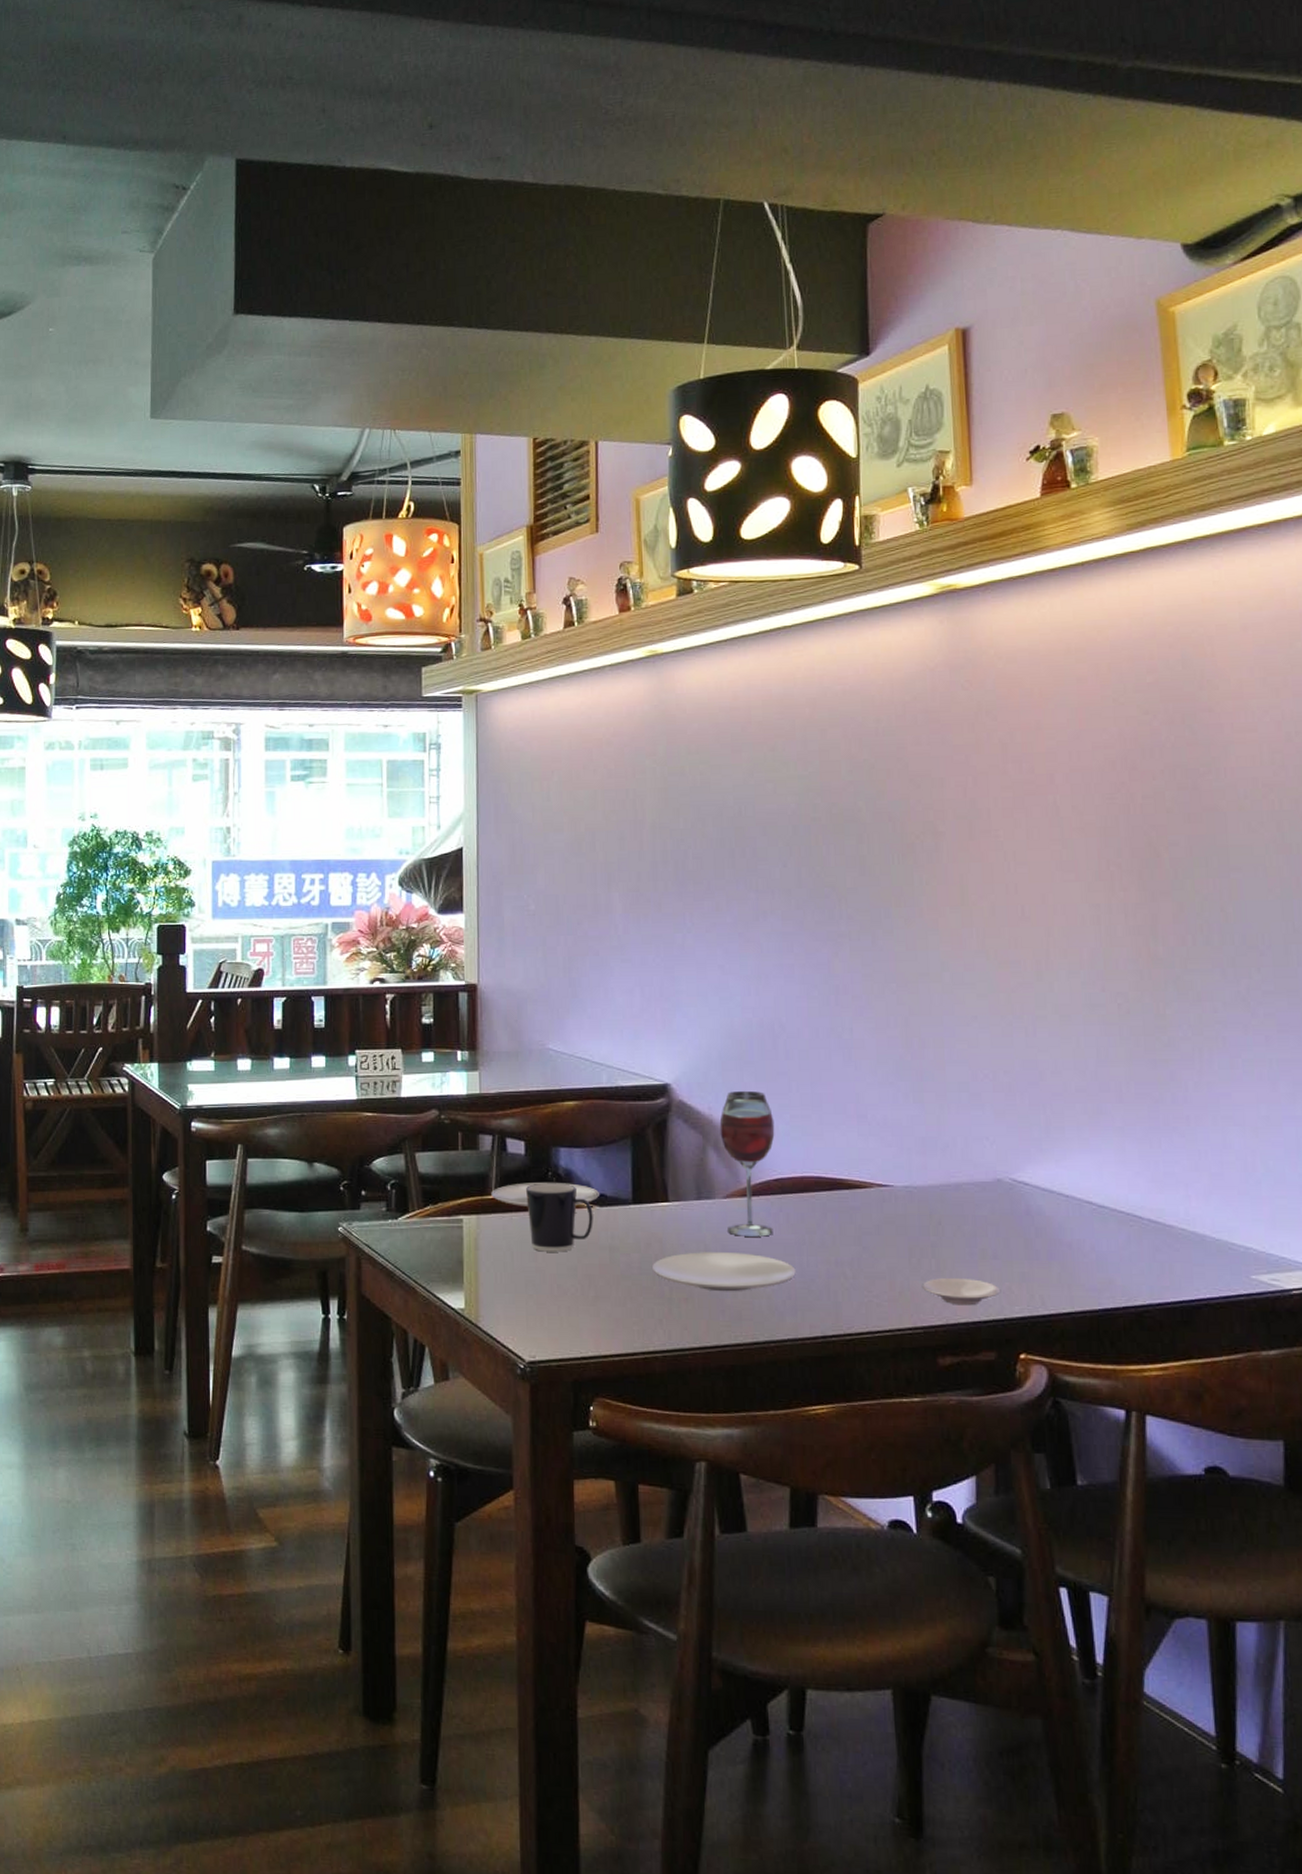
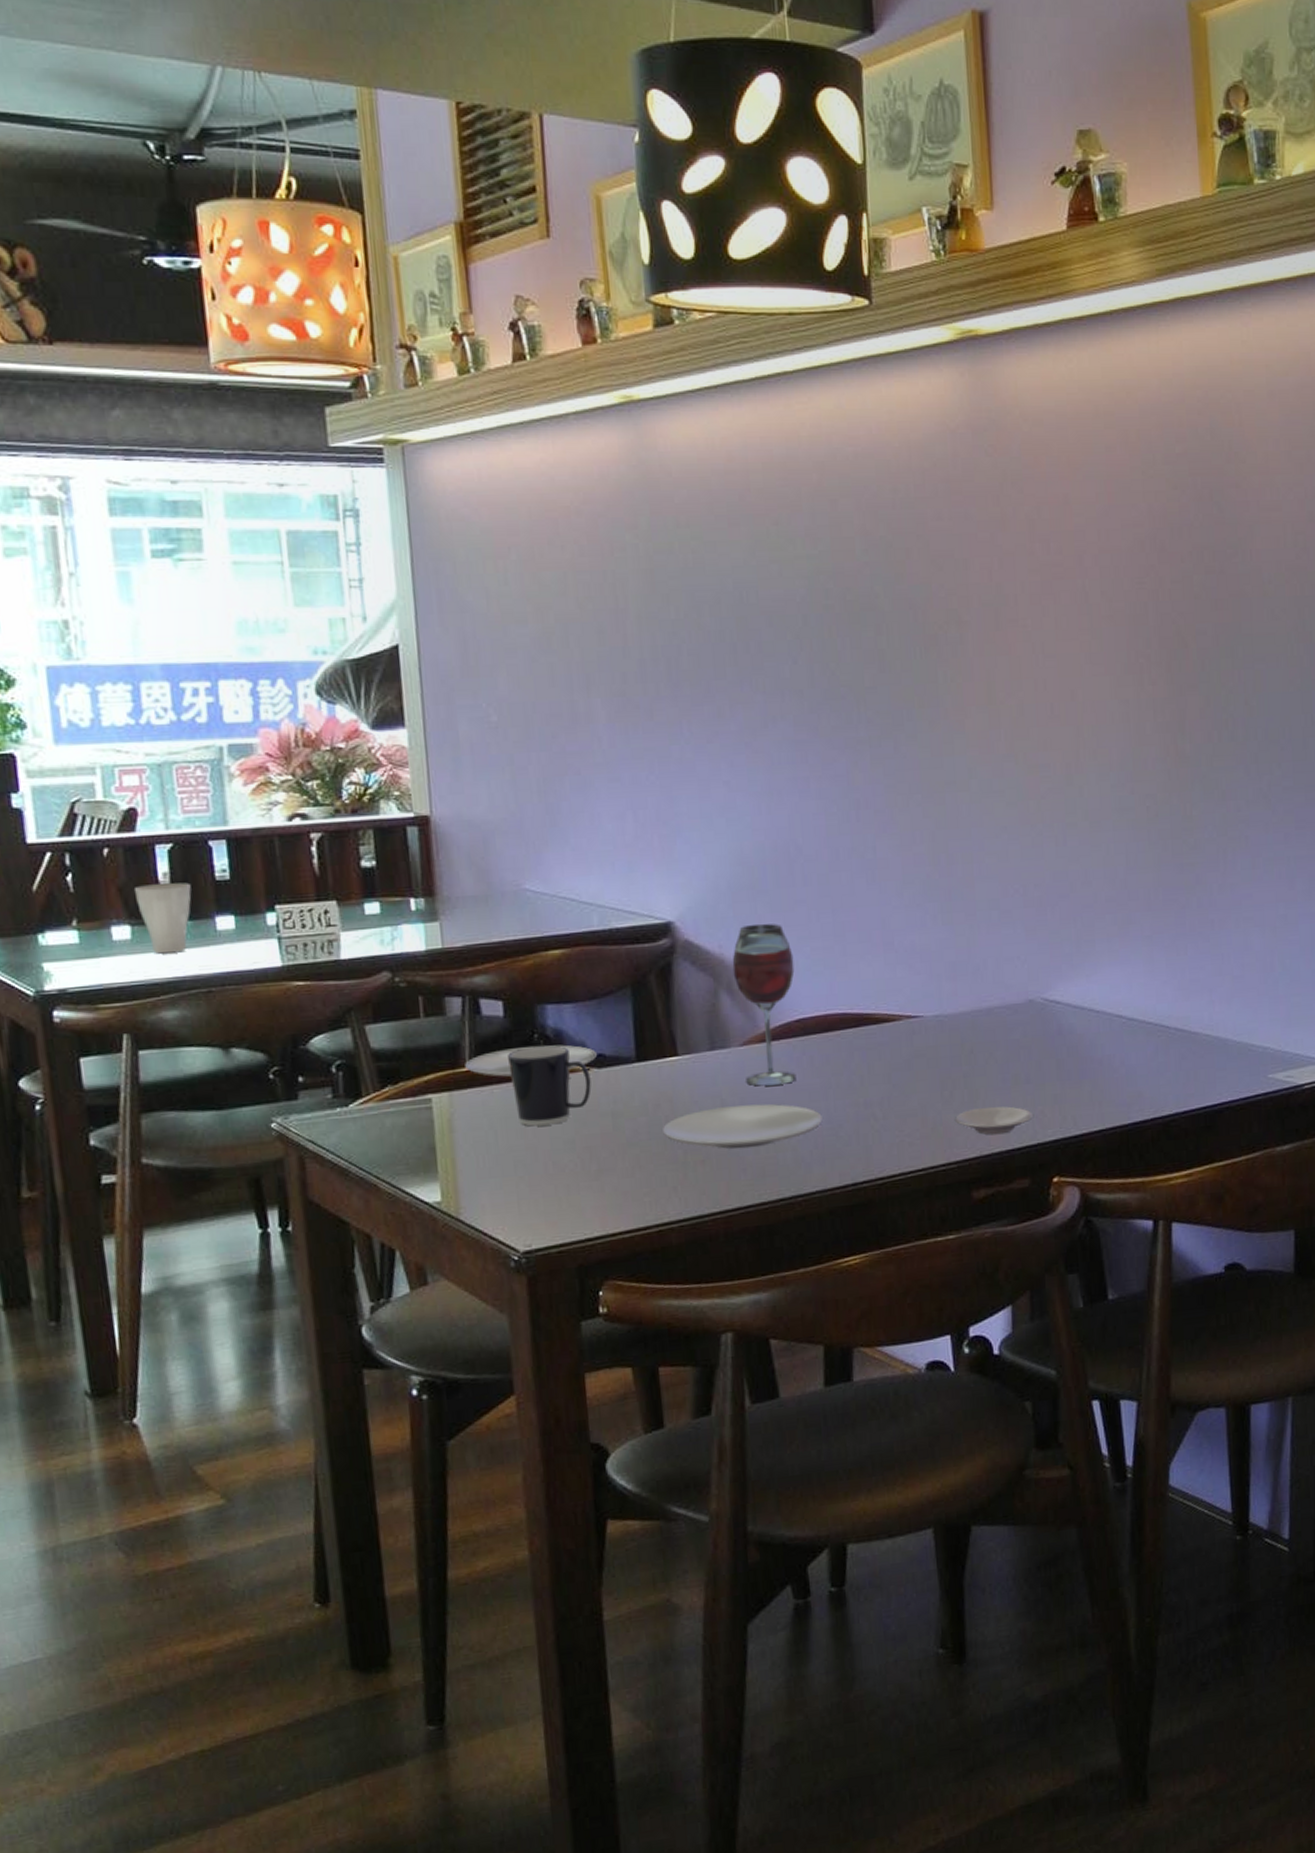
cup: none [256,1028,296,1083] -> present [133,882,192,954]

